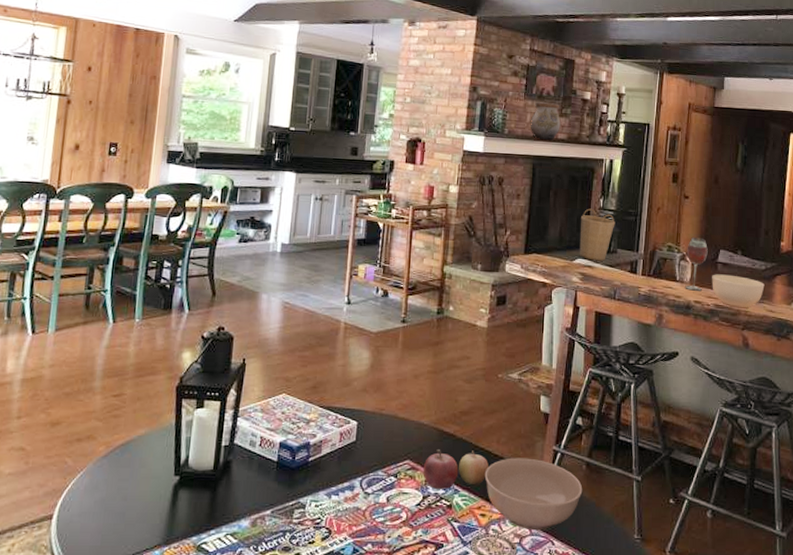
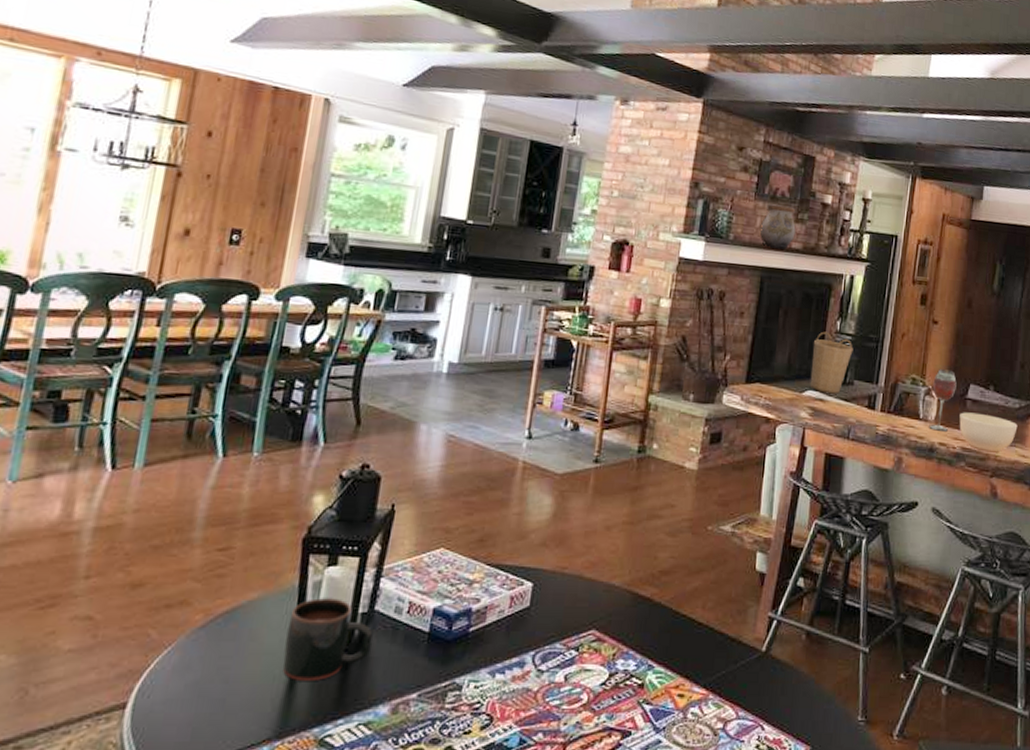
mug: none [166,434,234,499] -> present [283,598,373,680]
fruit: present [423,450,459,489] -> none [610,617,655,665]
fruit: present [459,450,489,486] -> none [654,617,691,660]
bowl: present [484,458,583,531] -> none [685,626,801,714]

